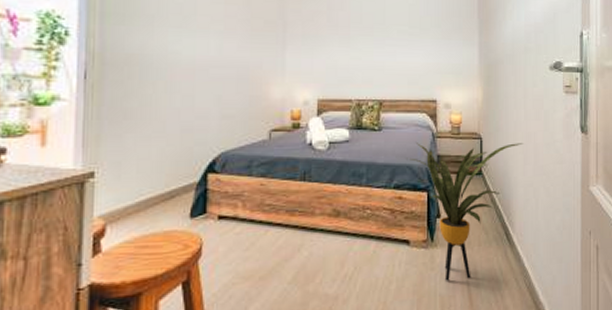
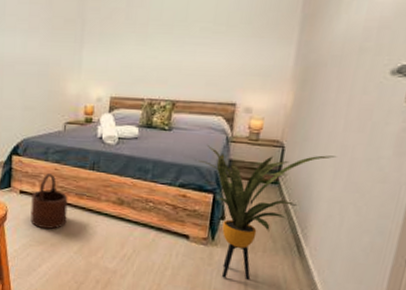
wooden bucket: none [232,191,278,259] -> present [30,173,68,229]

